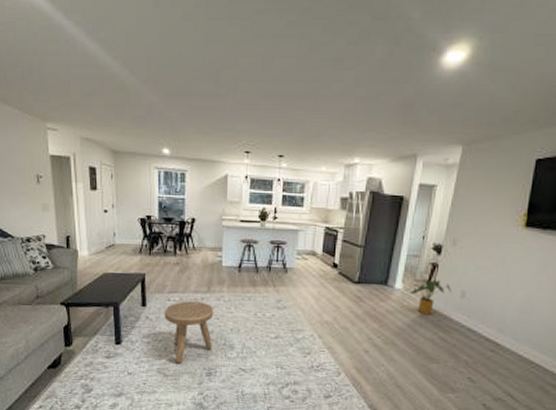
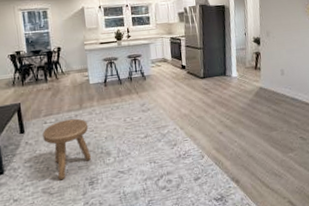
house plant: present [410,280,452,315] -> none [244,65,274,94]

